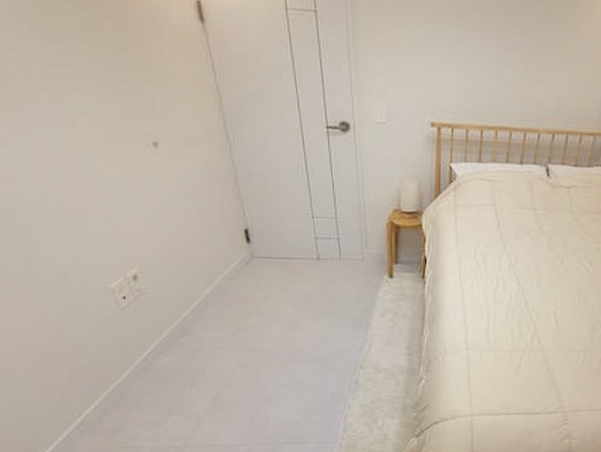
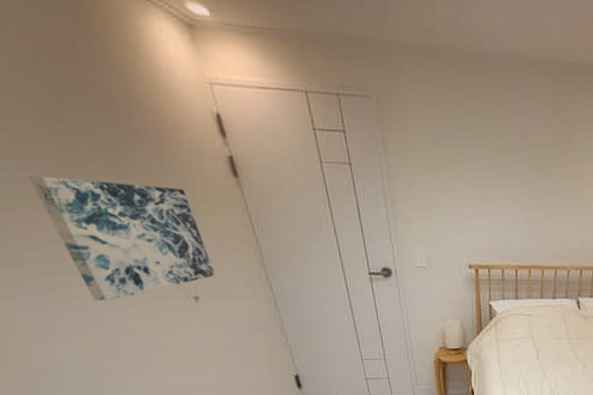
wall art: none [11,16,176,143] -> present [27,175,216,301]

